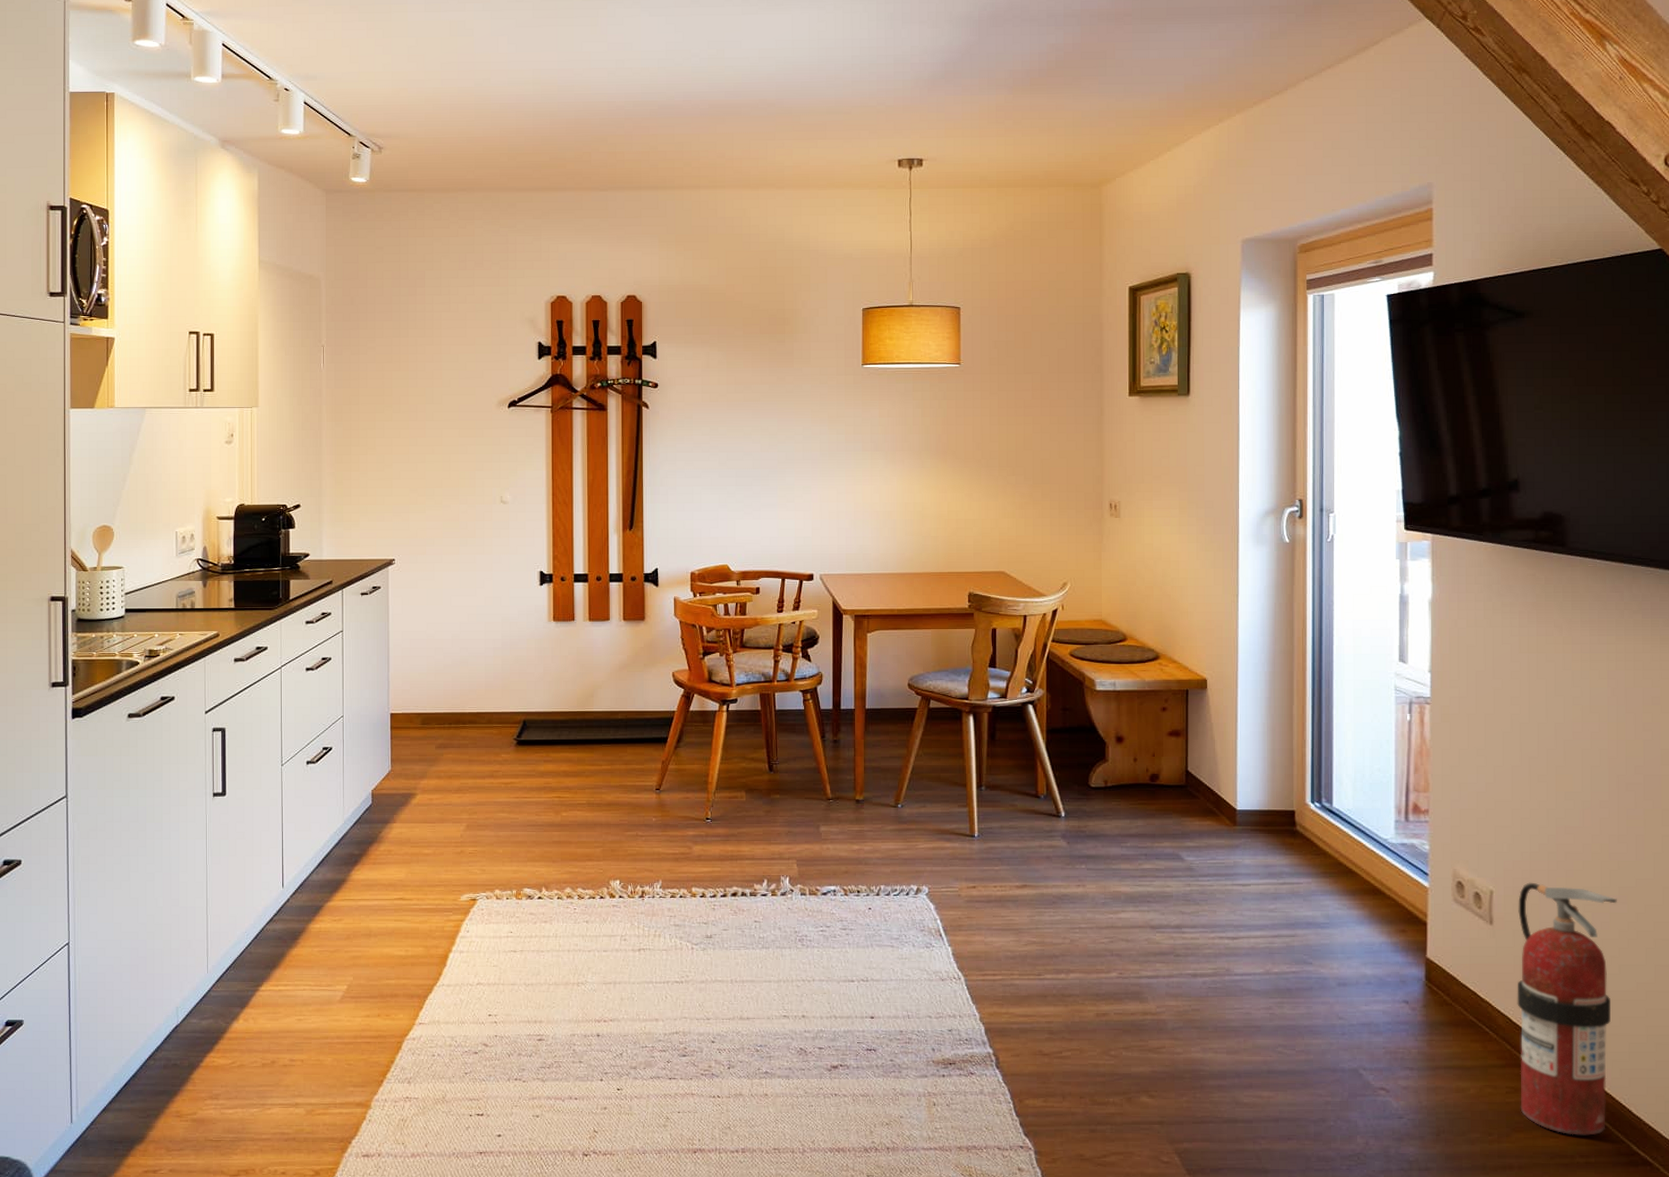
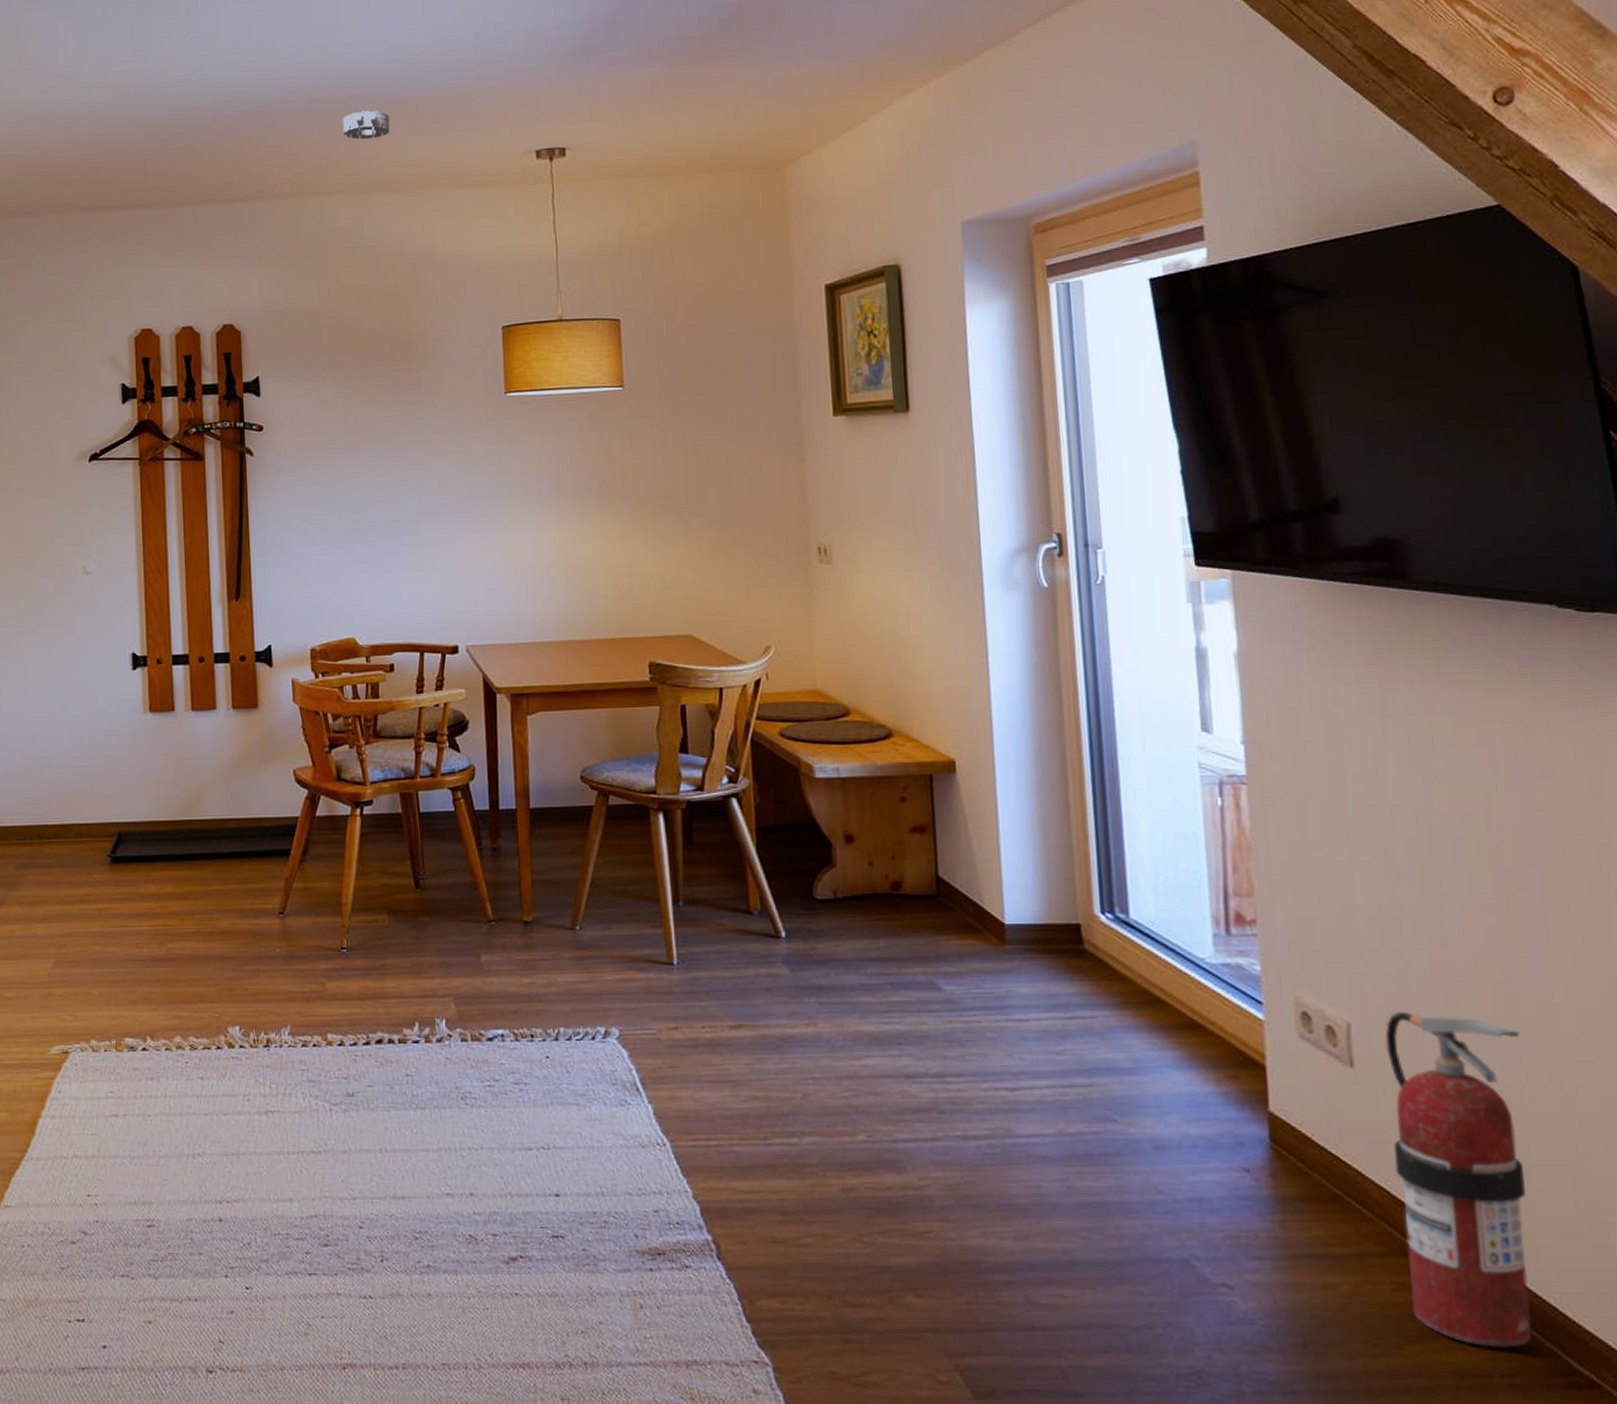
smoke detector: none [736,117,776,142] -> present [342,110,390,140]

